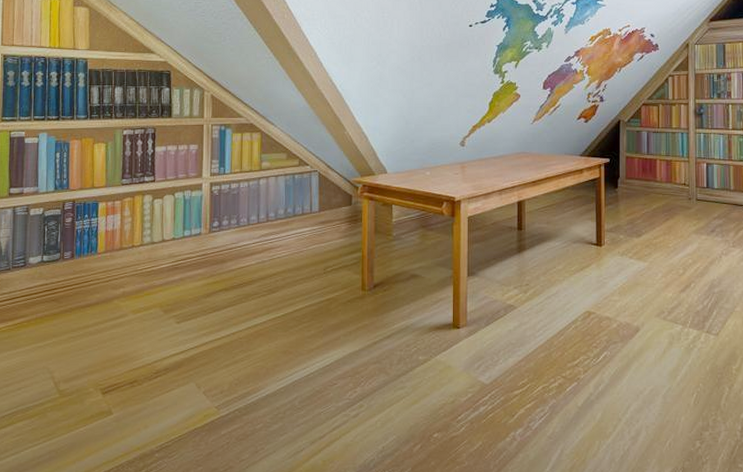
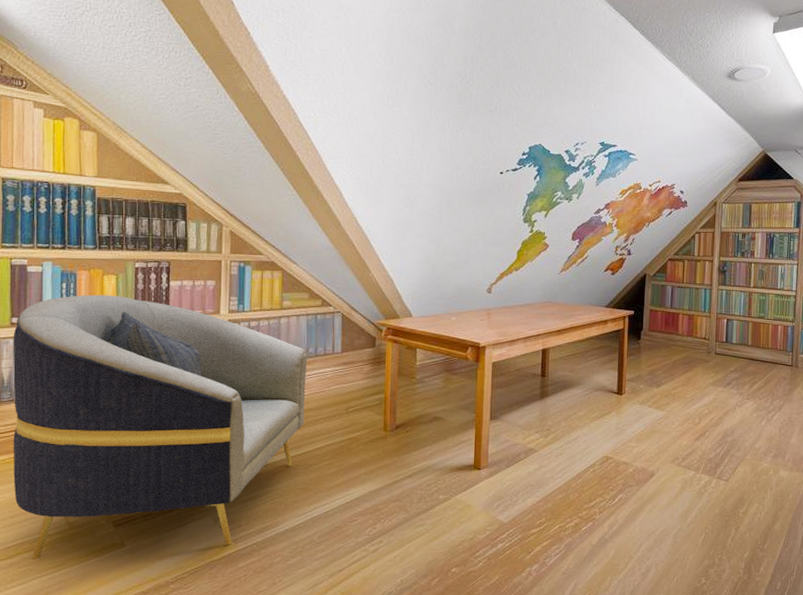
armchair: none [8,163,287,429] -> present [13,294,308,559]

